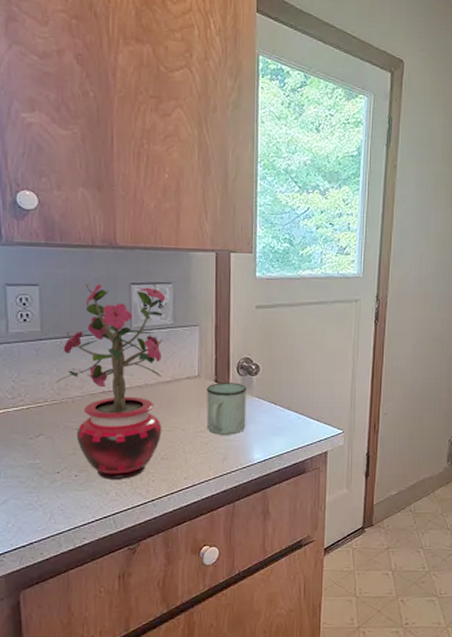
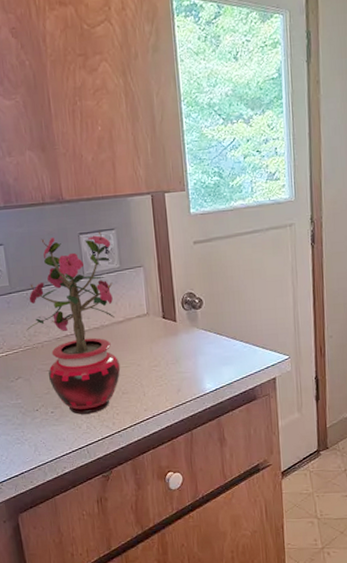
mug: present [206,382,247,435] -> none [155,317,195,368]

